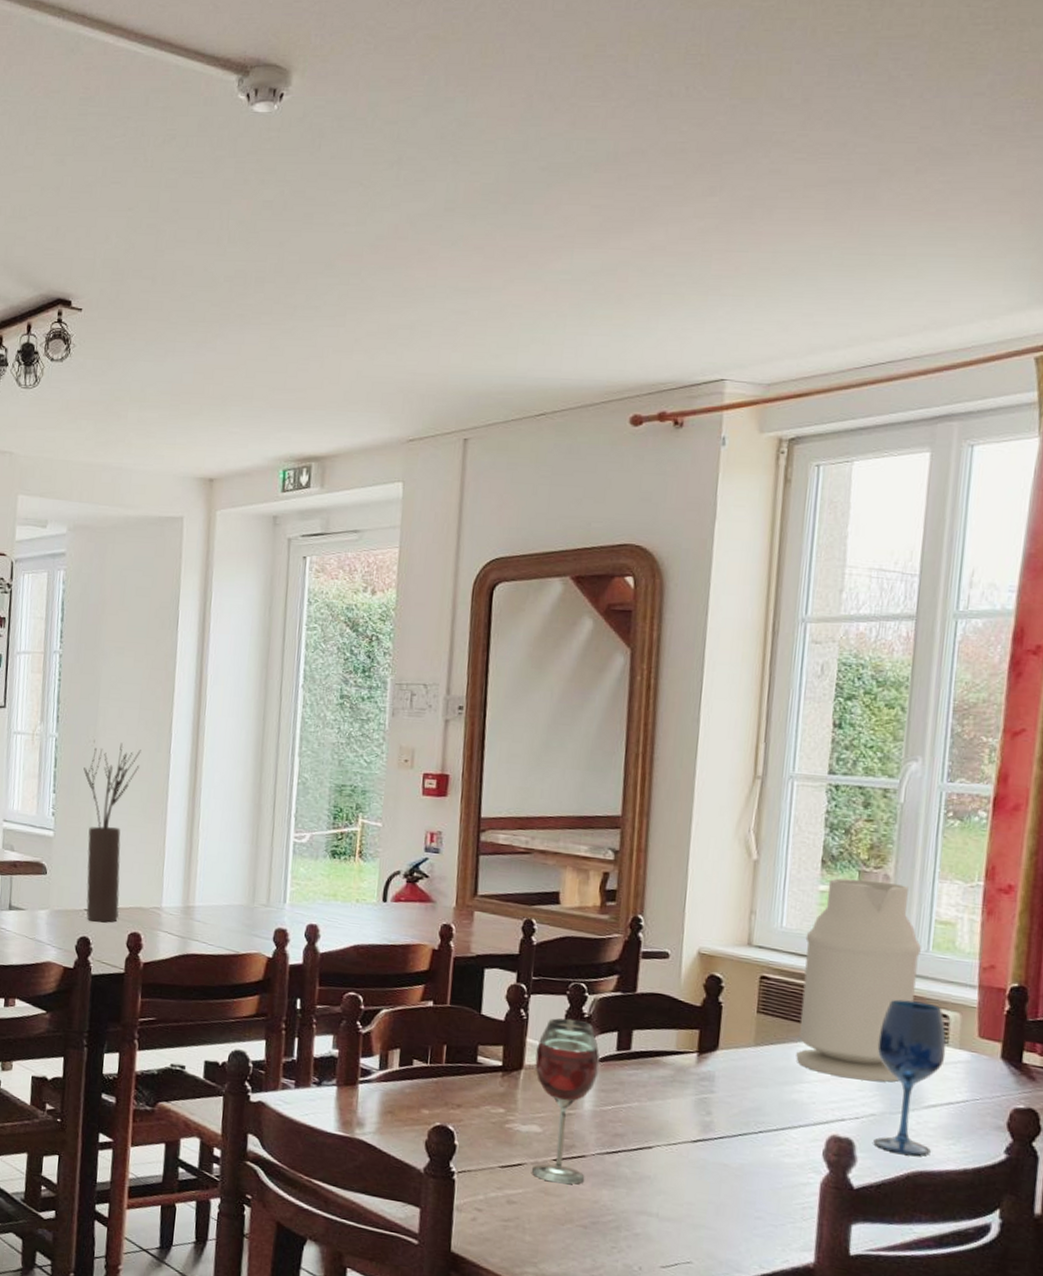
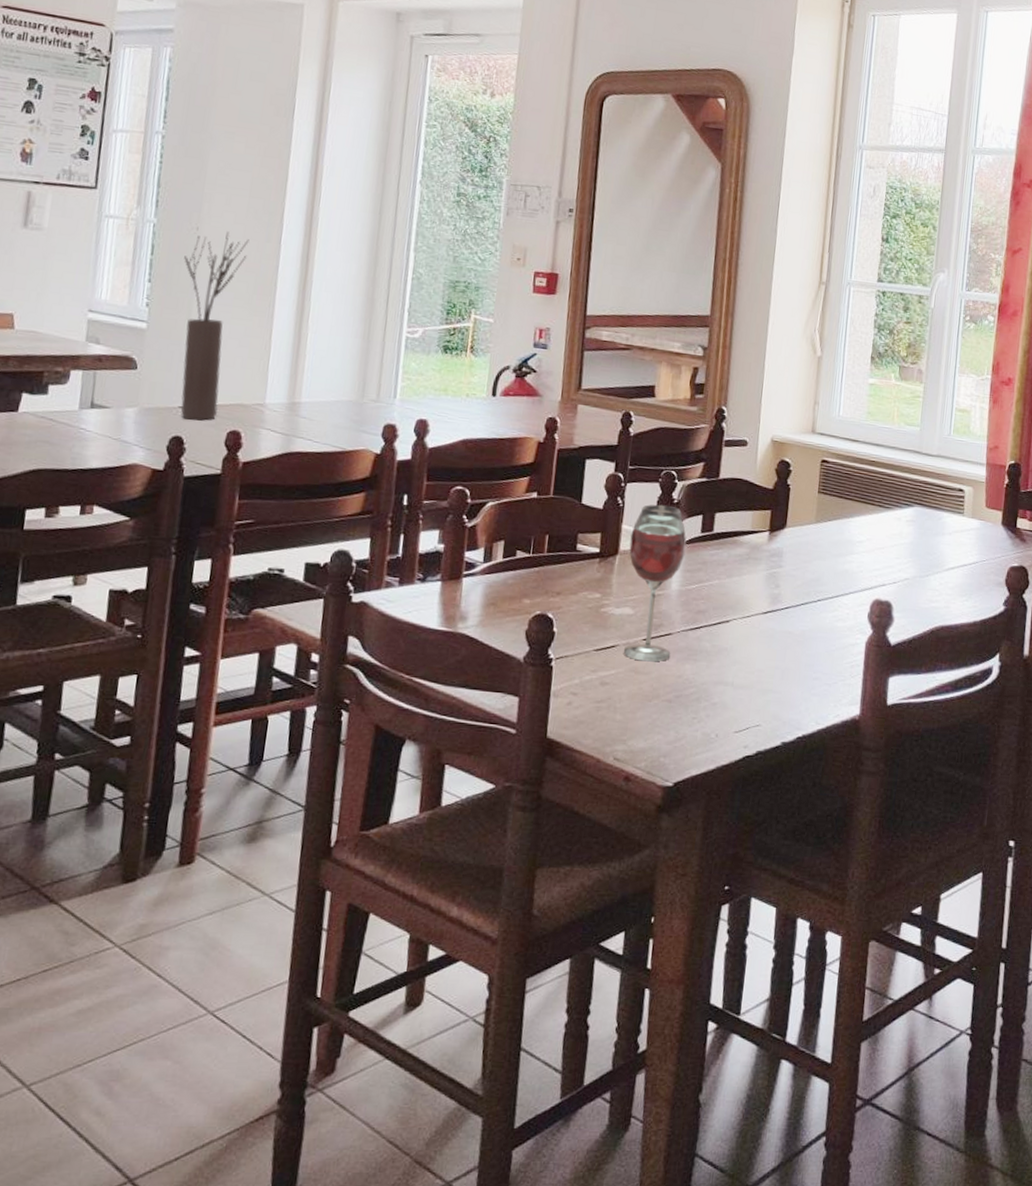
water jug: present [796,878,921,1082] -> none [848,372,945,550]
wineglass: present [873,999,946,1156] -> none [907,477,962,612]

